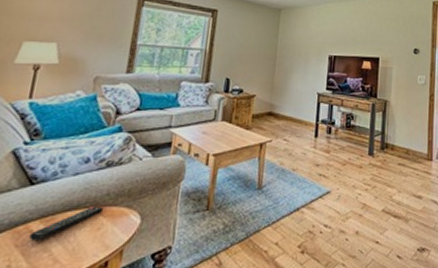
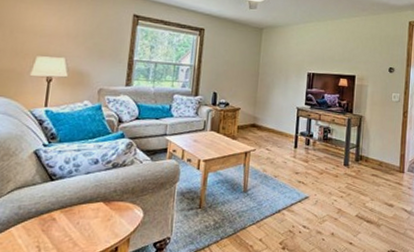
remote control: present [29,206,104,242] -> none [52,201,113,228]

